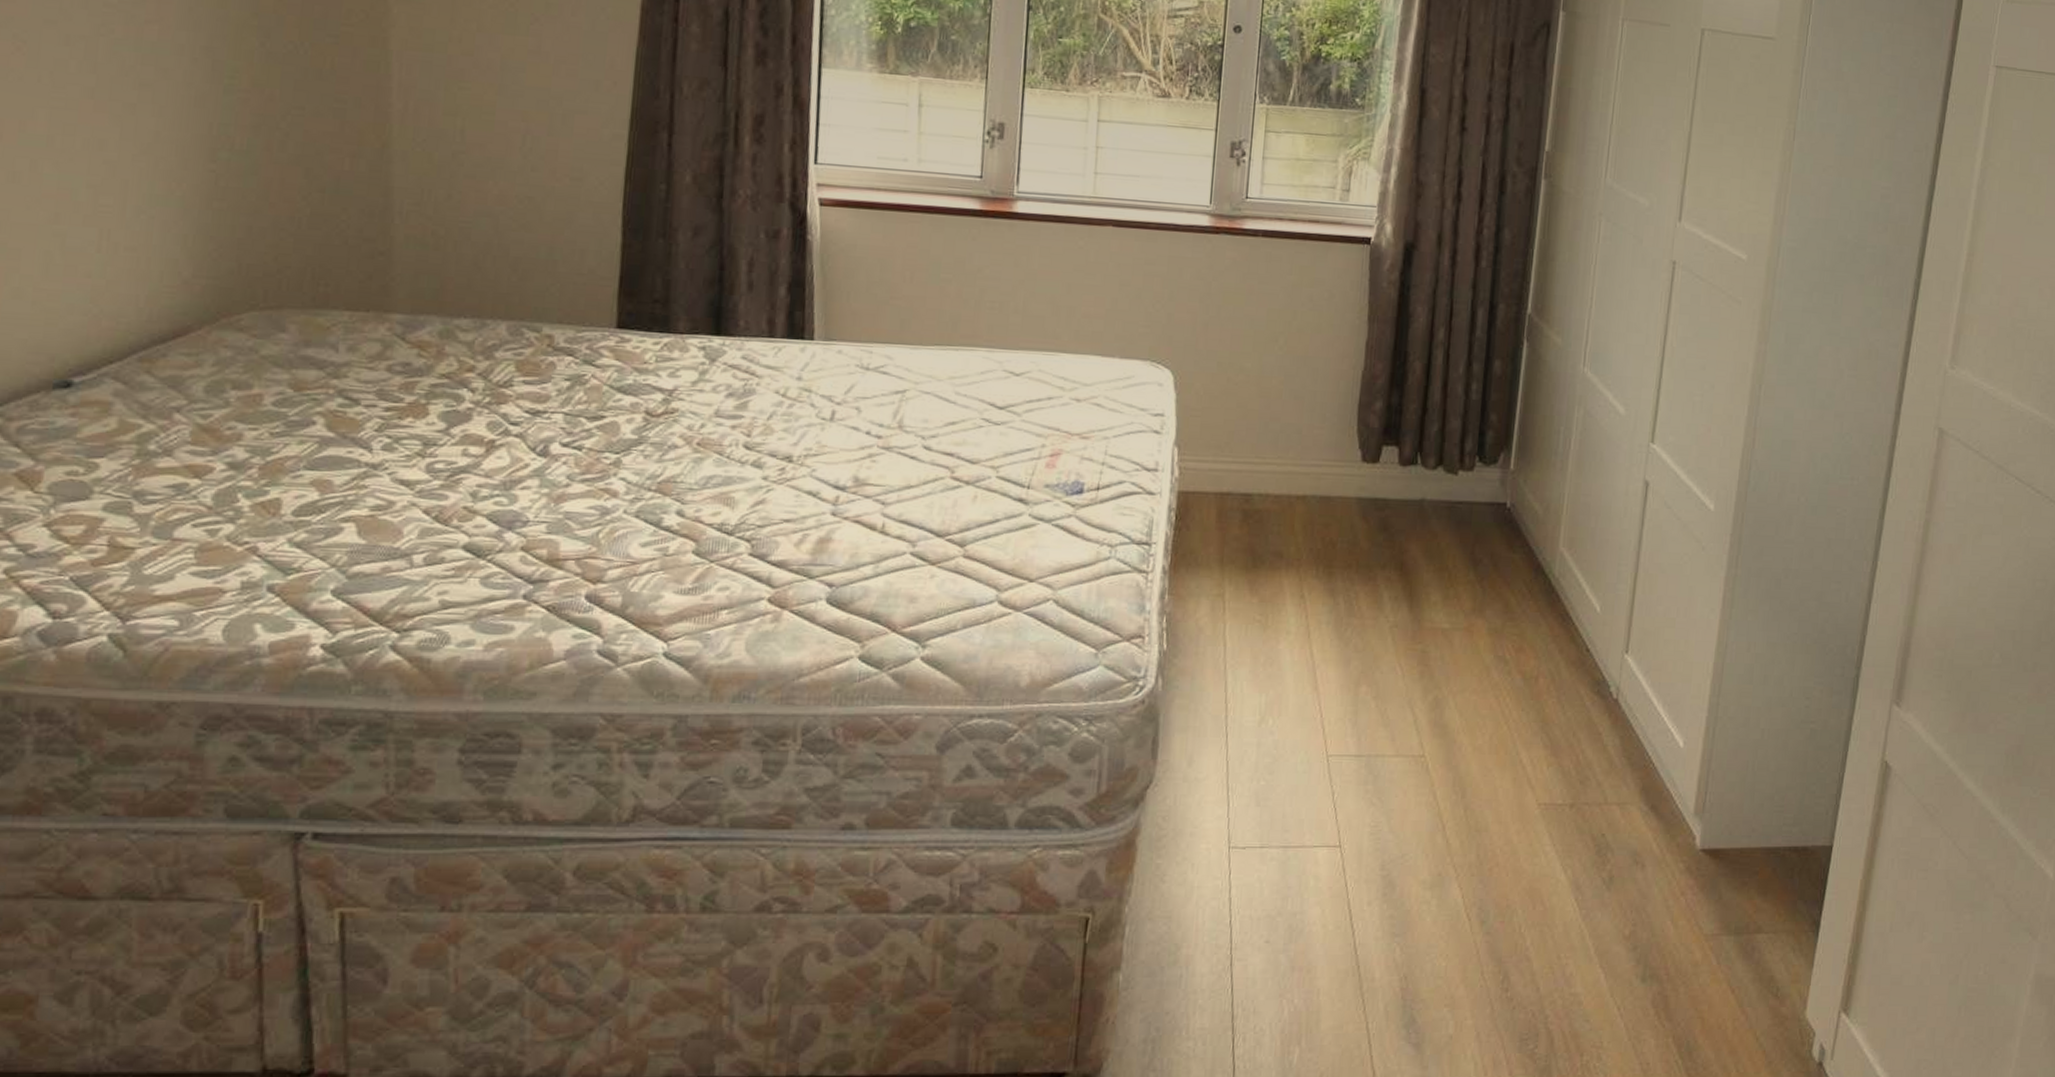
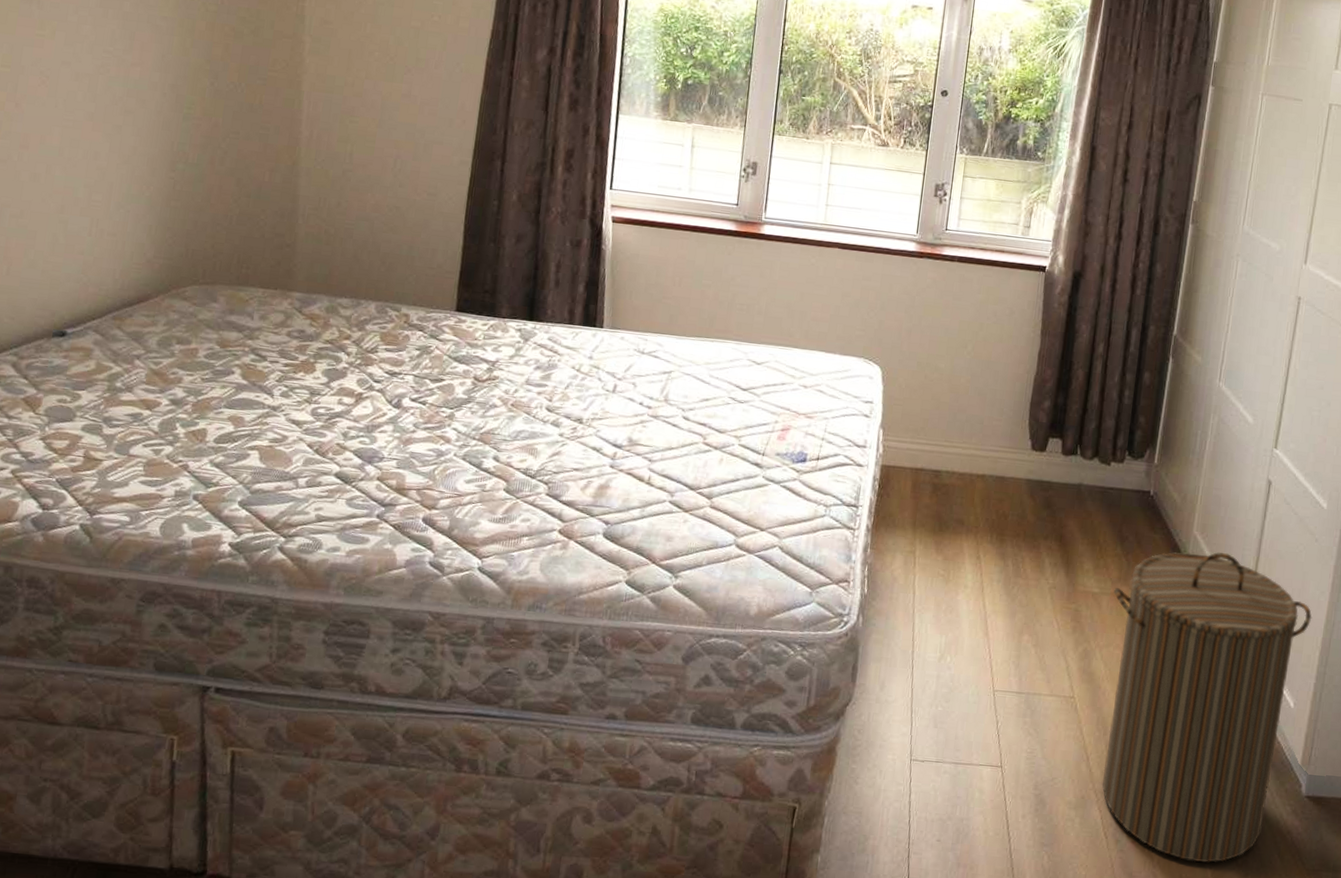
laundry hamper: none [1462,571,1702,939] -> present [1102,552,1312,864]

